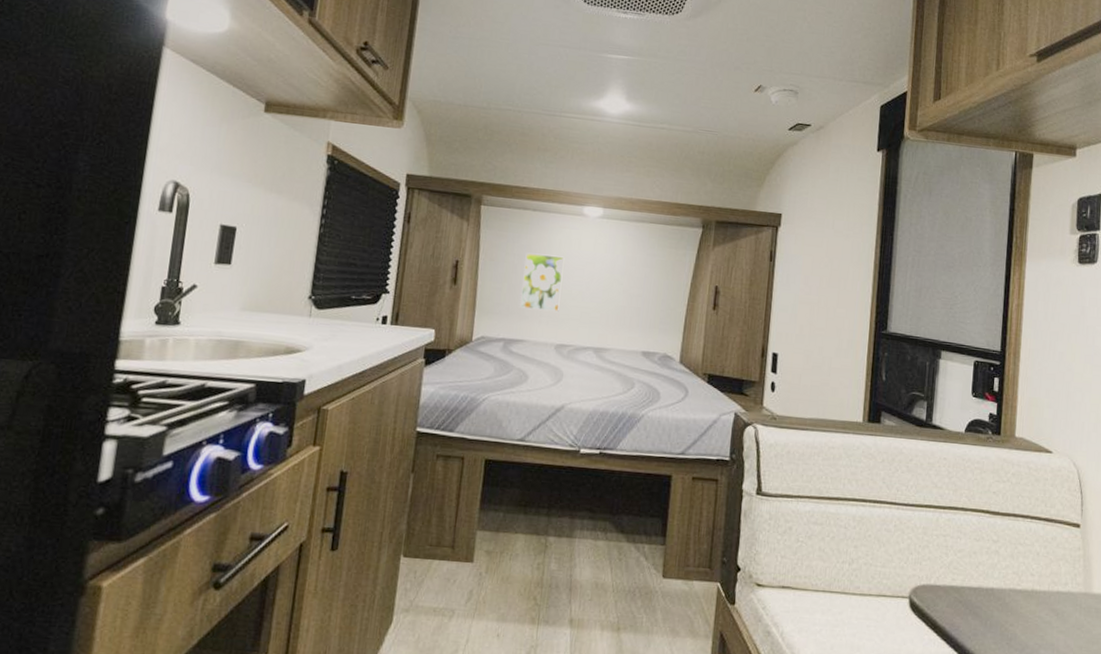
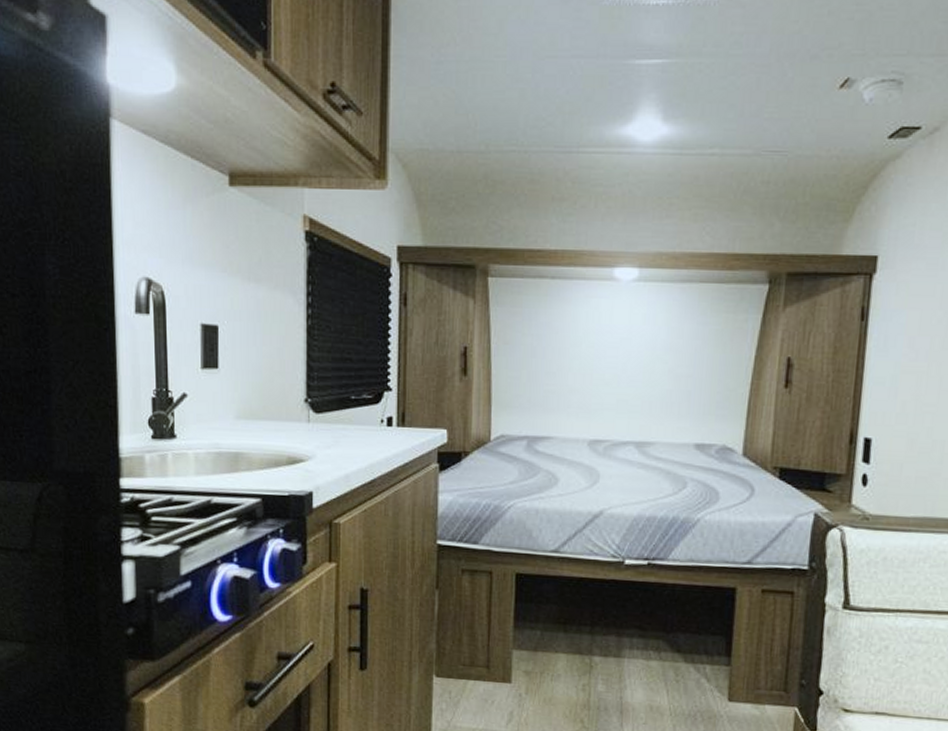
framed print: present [520,252,565,311] -> none [543,331,594,401]

